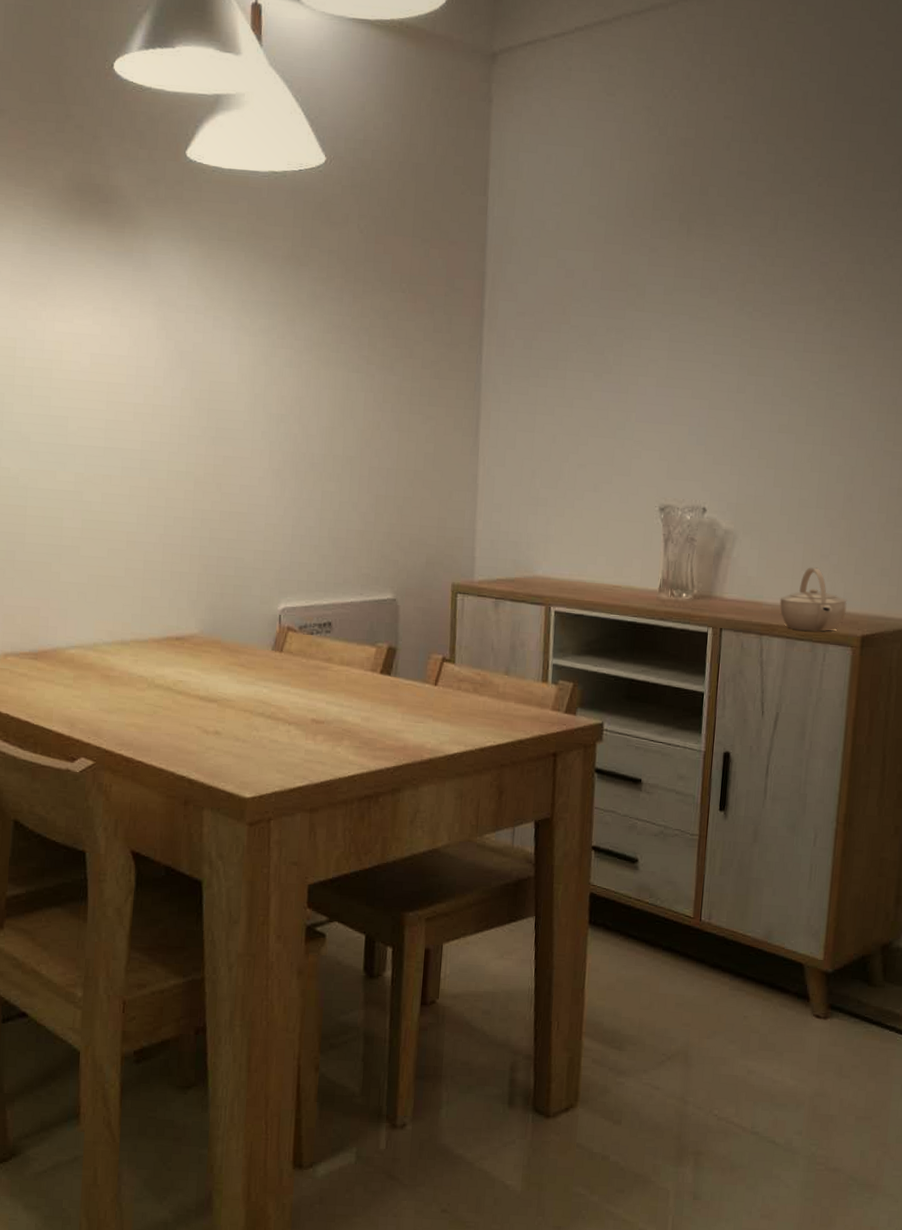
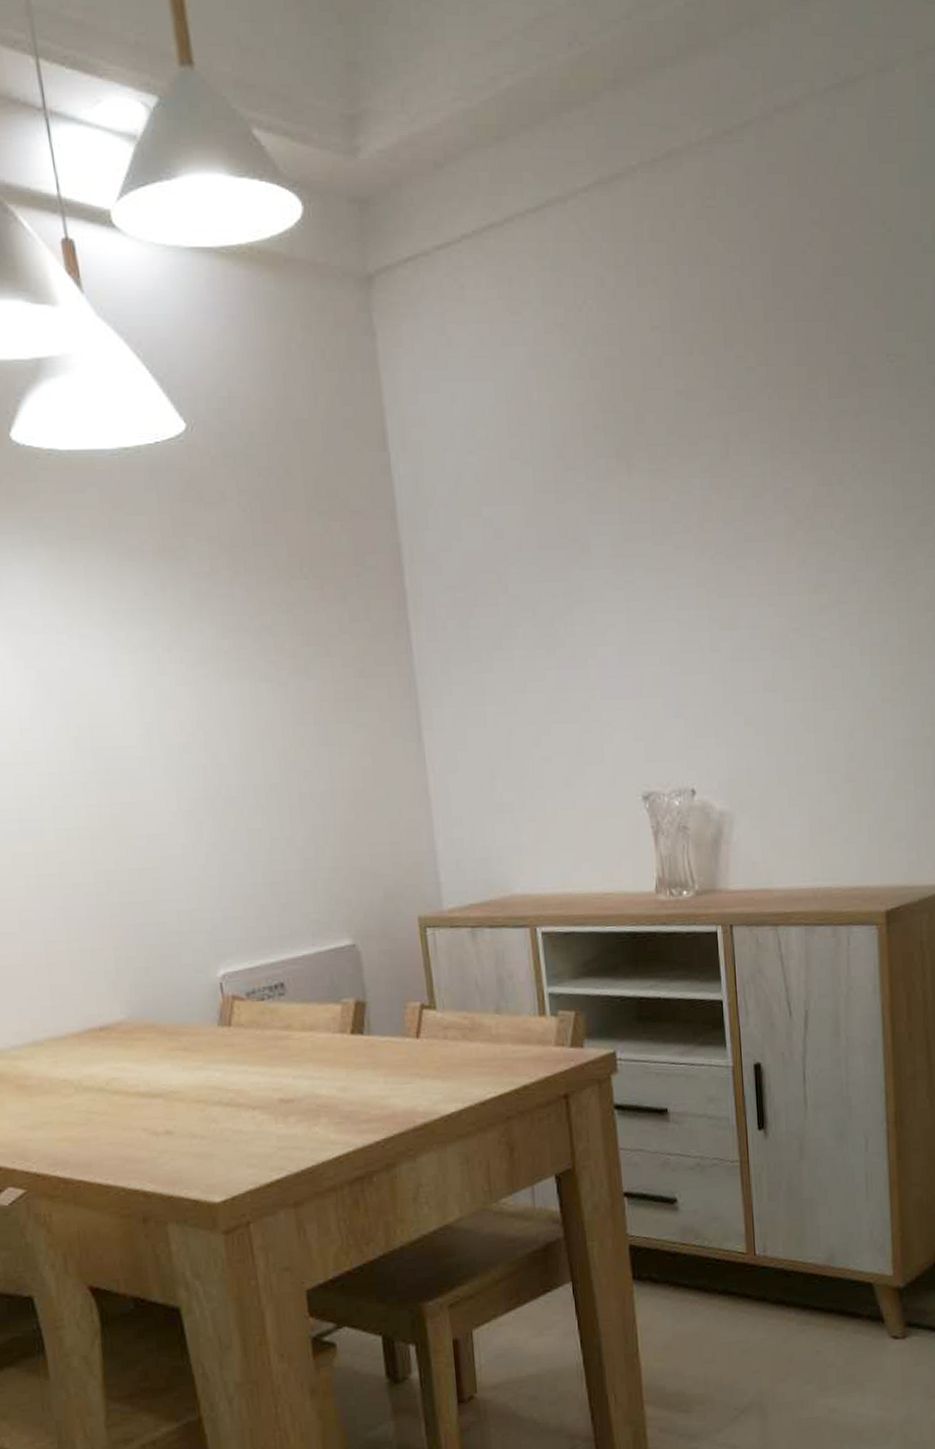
teapot: present [779,567,847,632] -> none [791,841,866,915]

